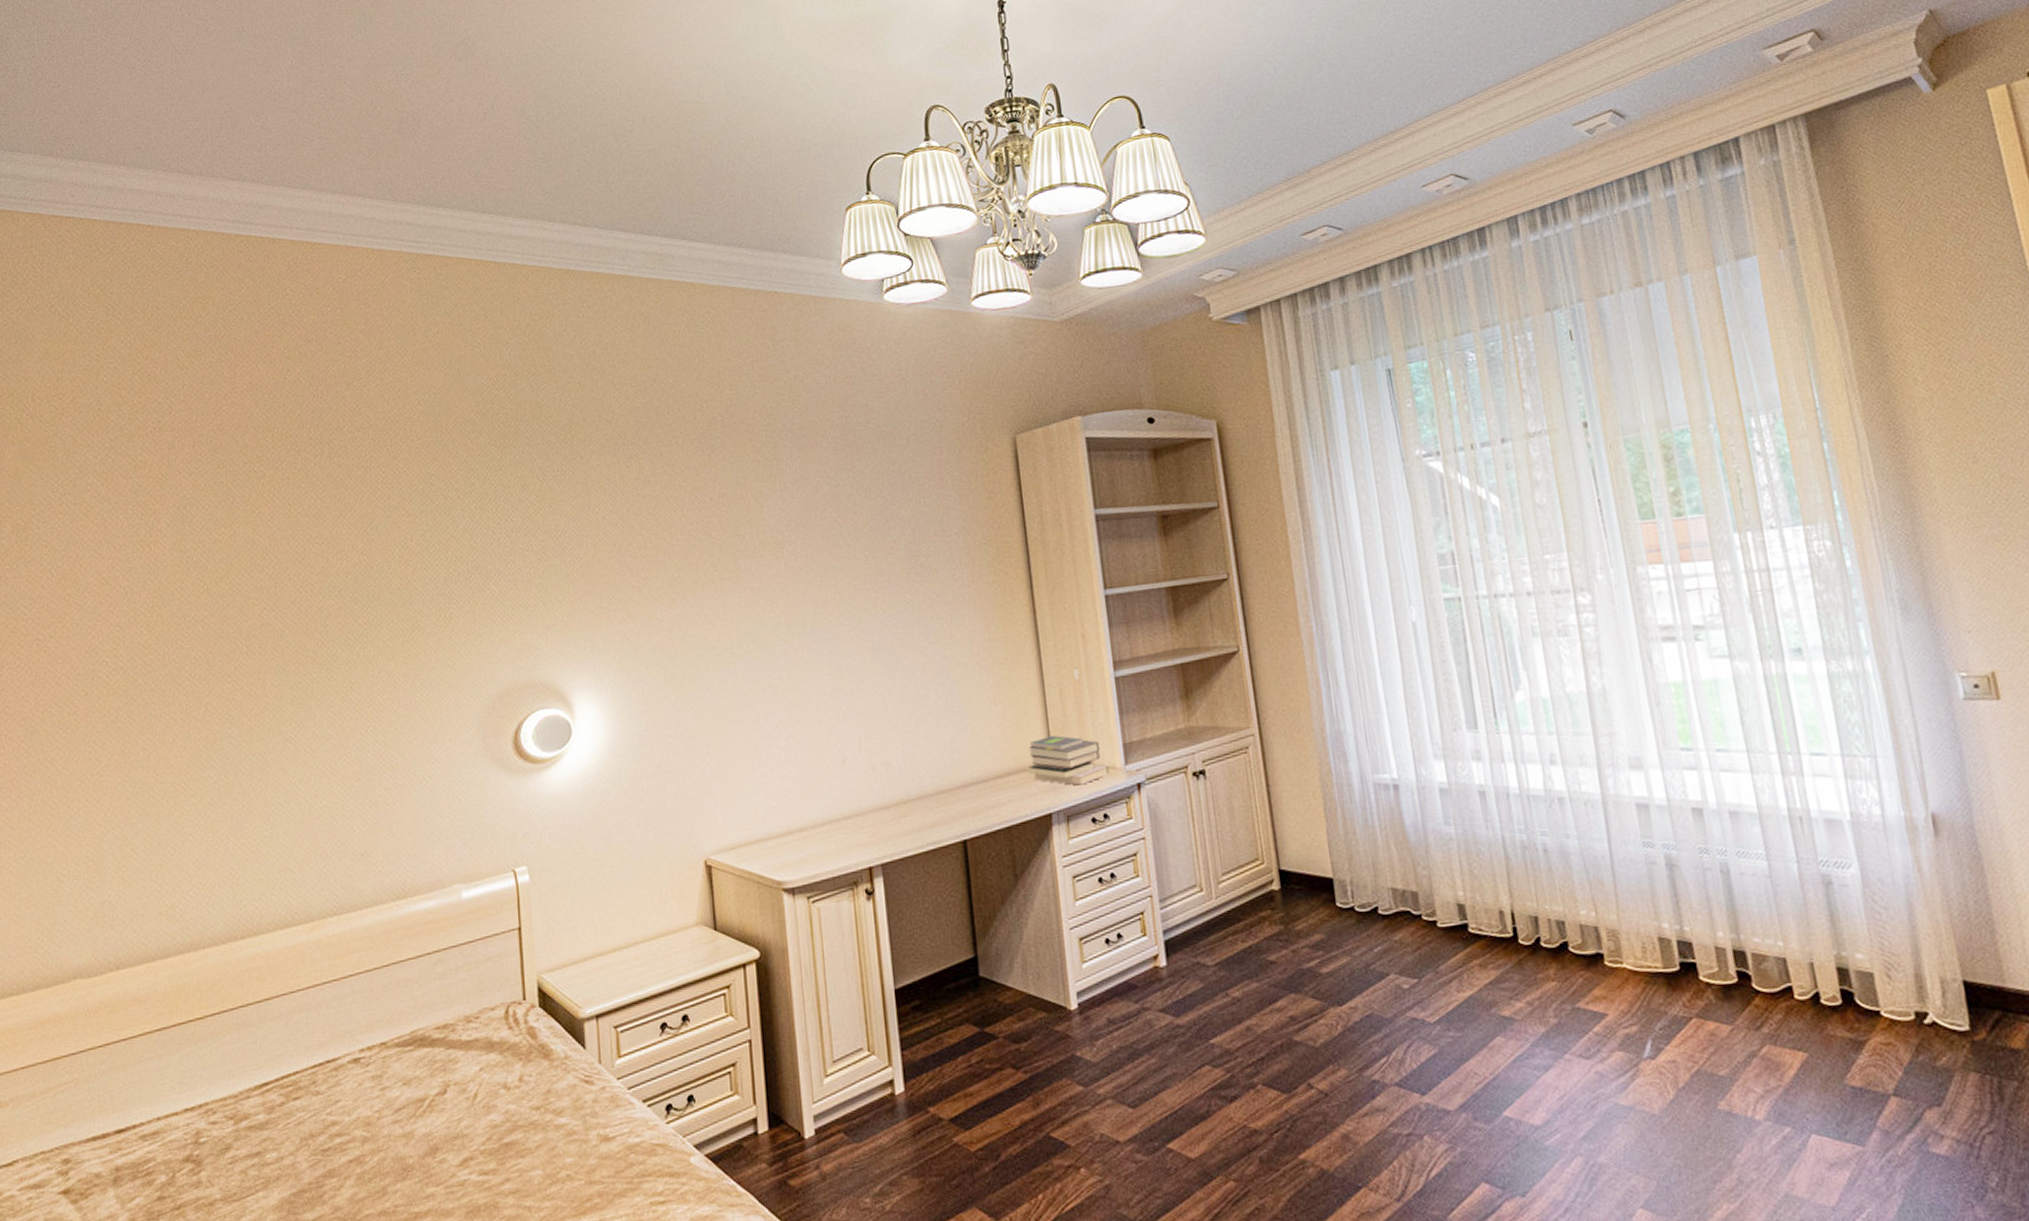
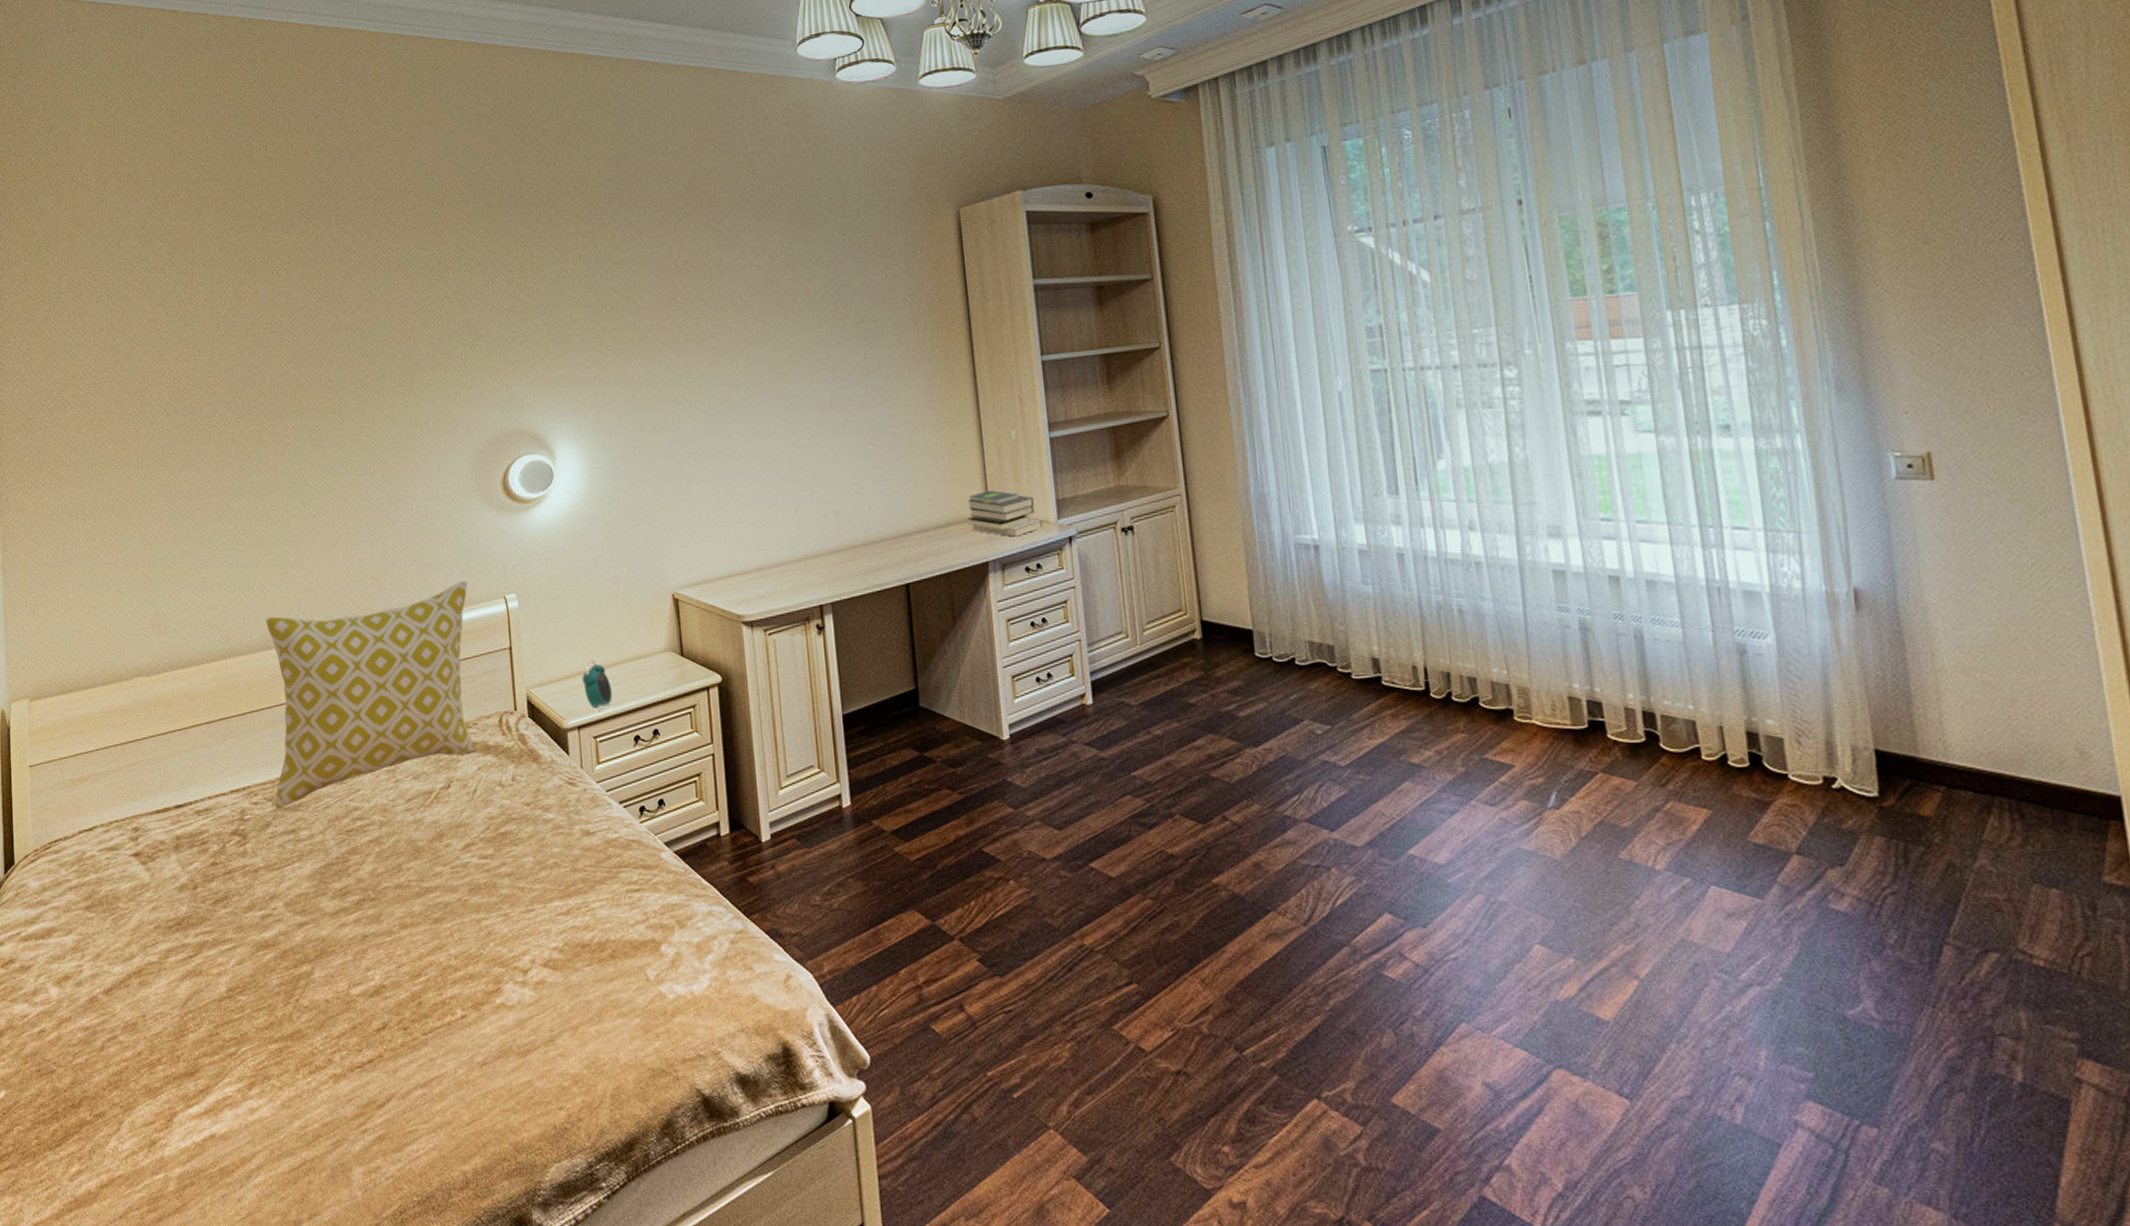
pillow: none [233,852,478,1129] -> present [266,580,477,809]
alarm clock: none [601,938,636,1000] -> present [582,660,612,714]

